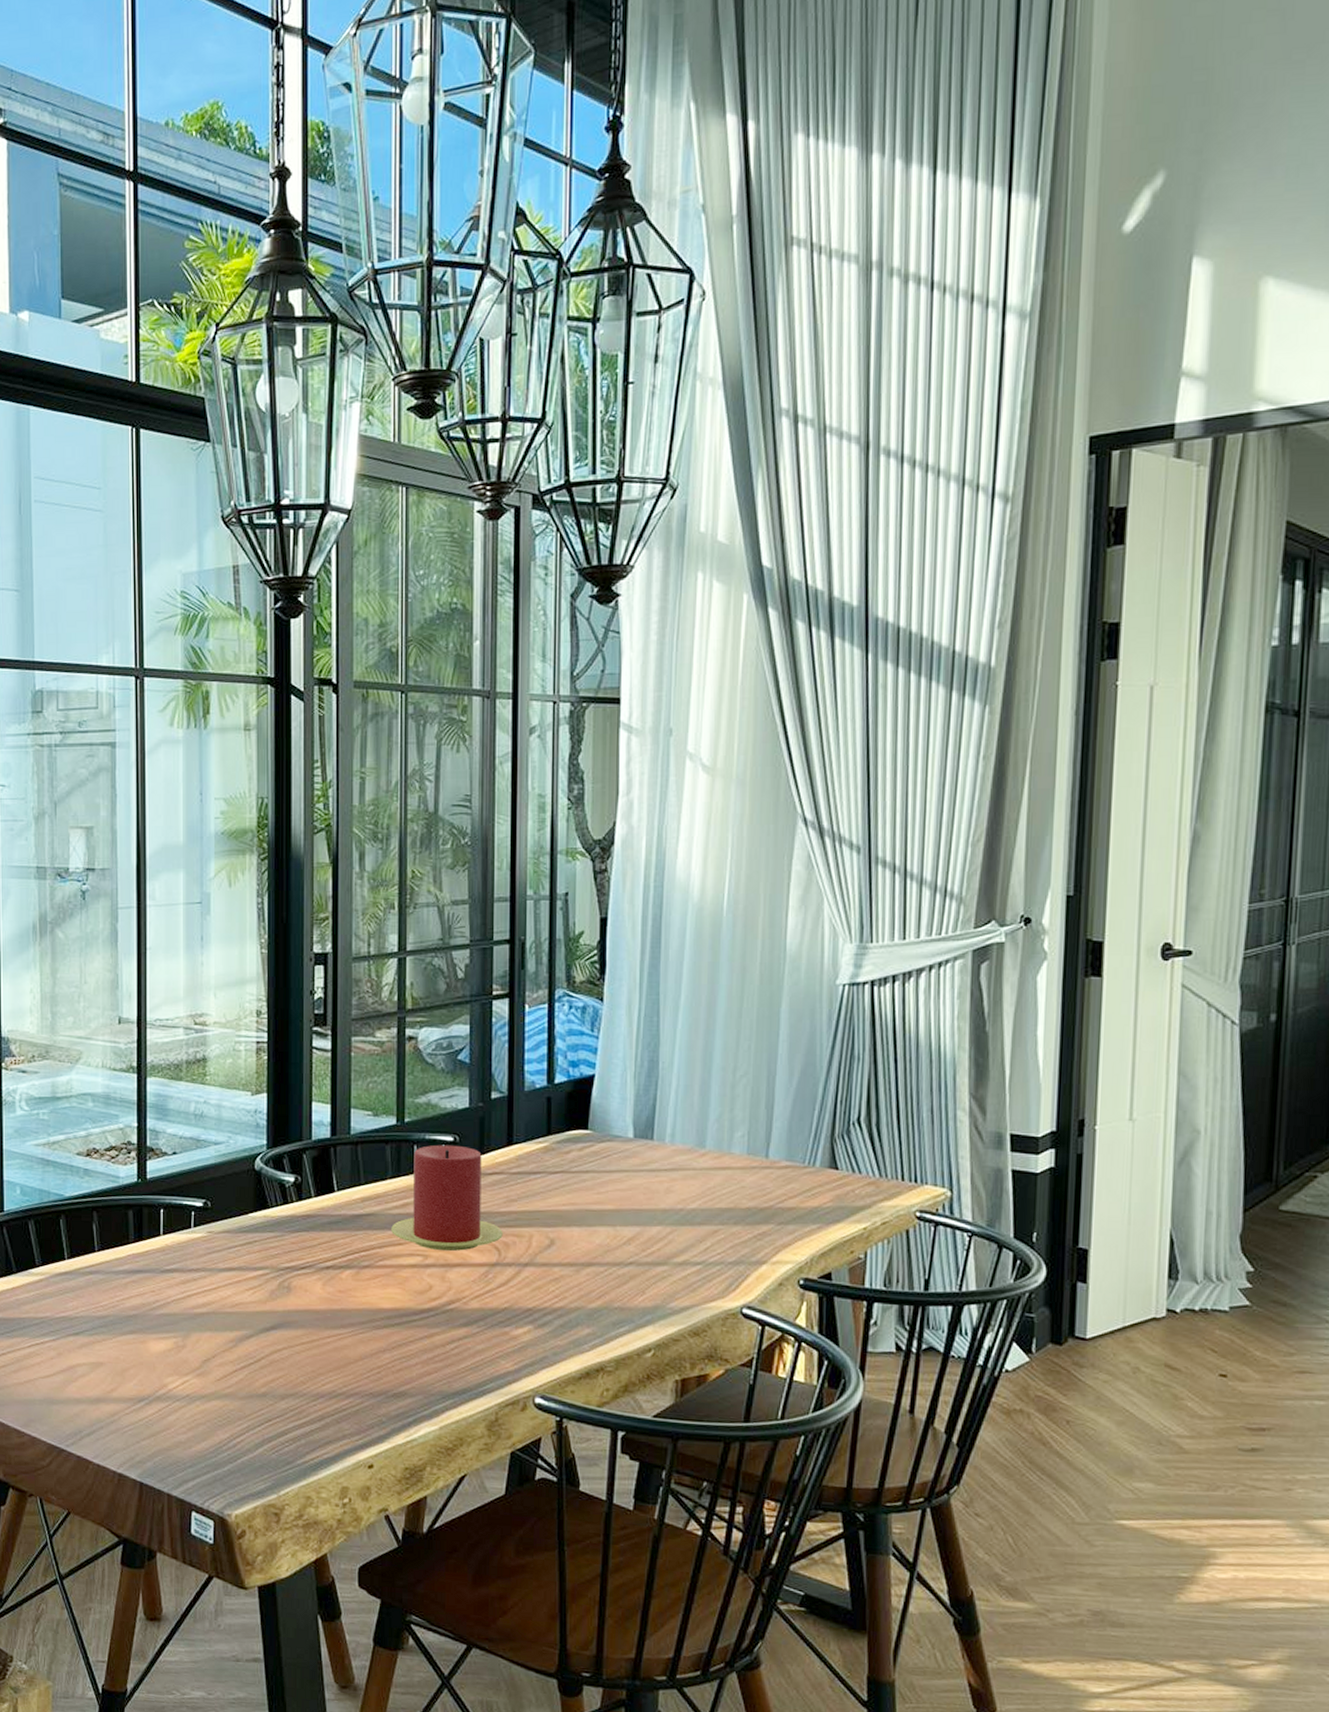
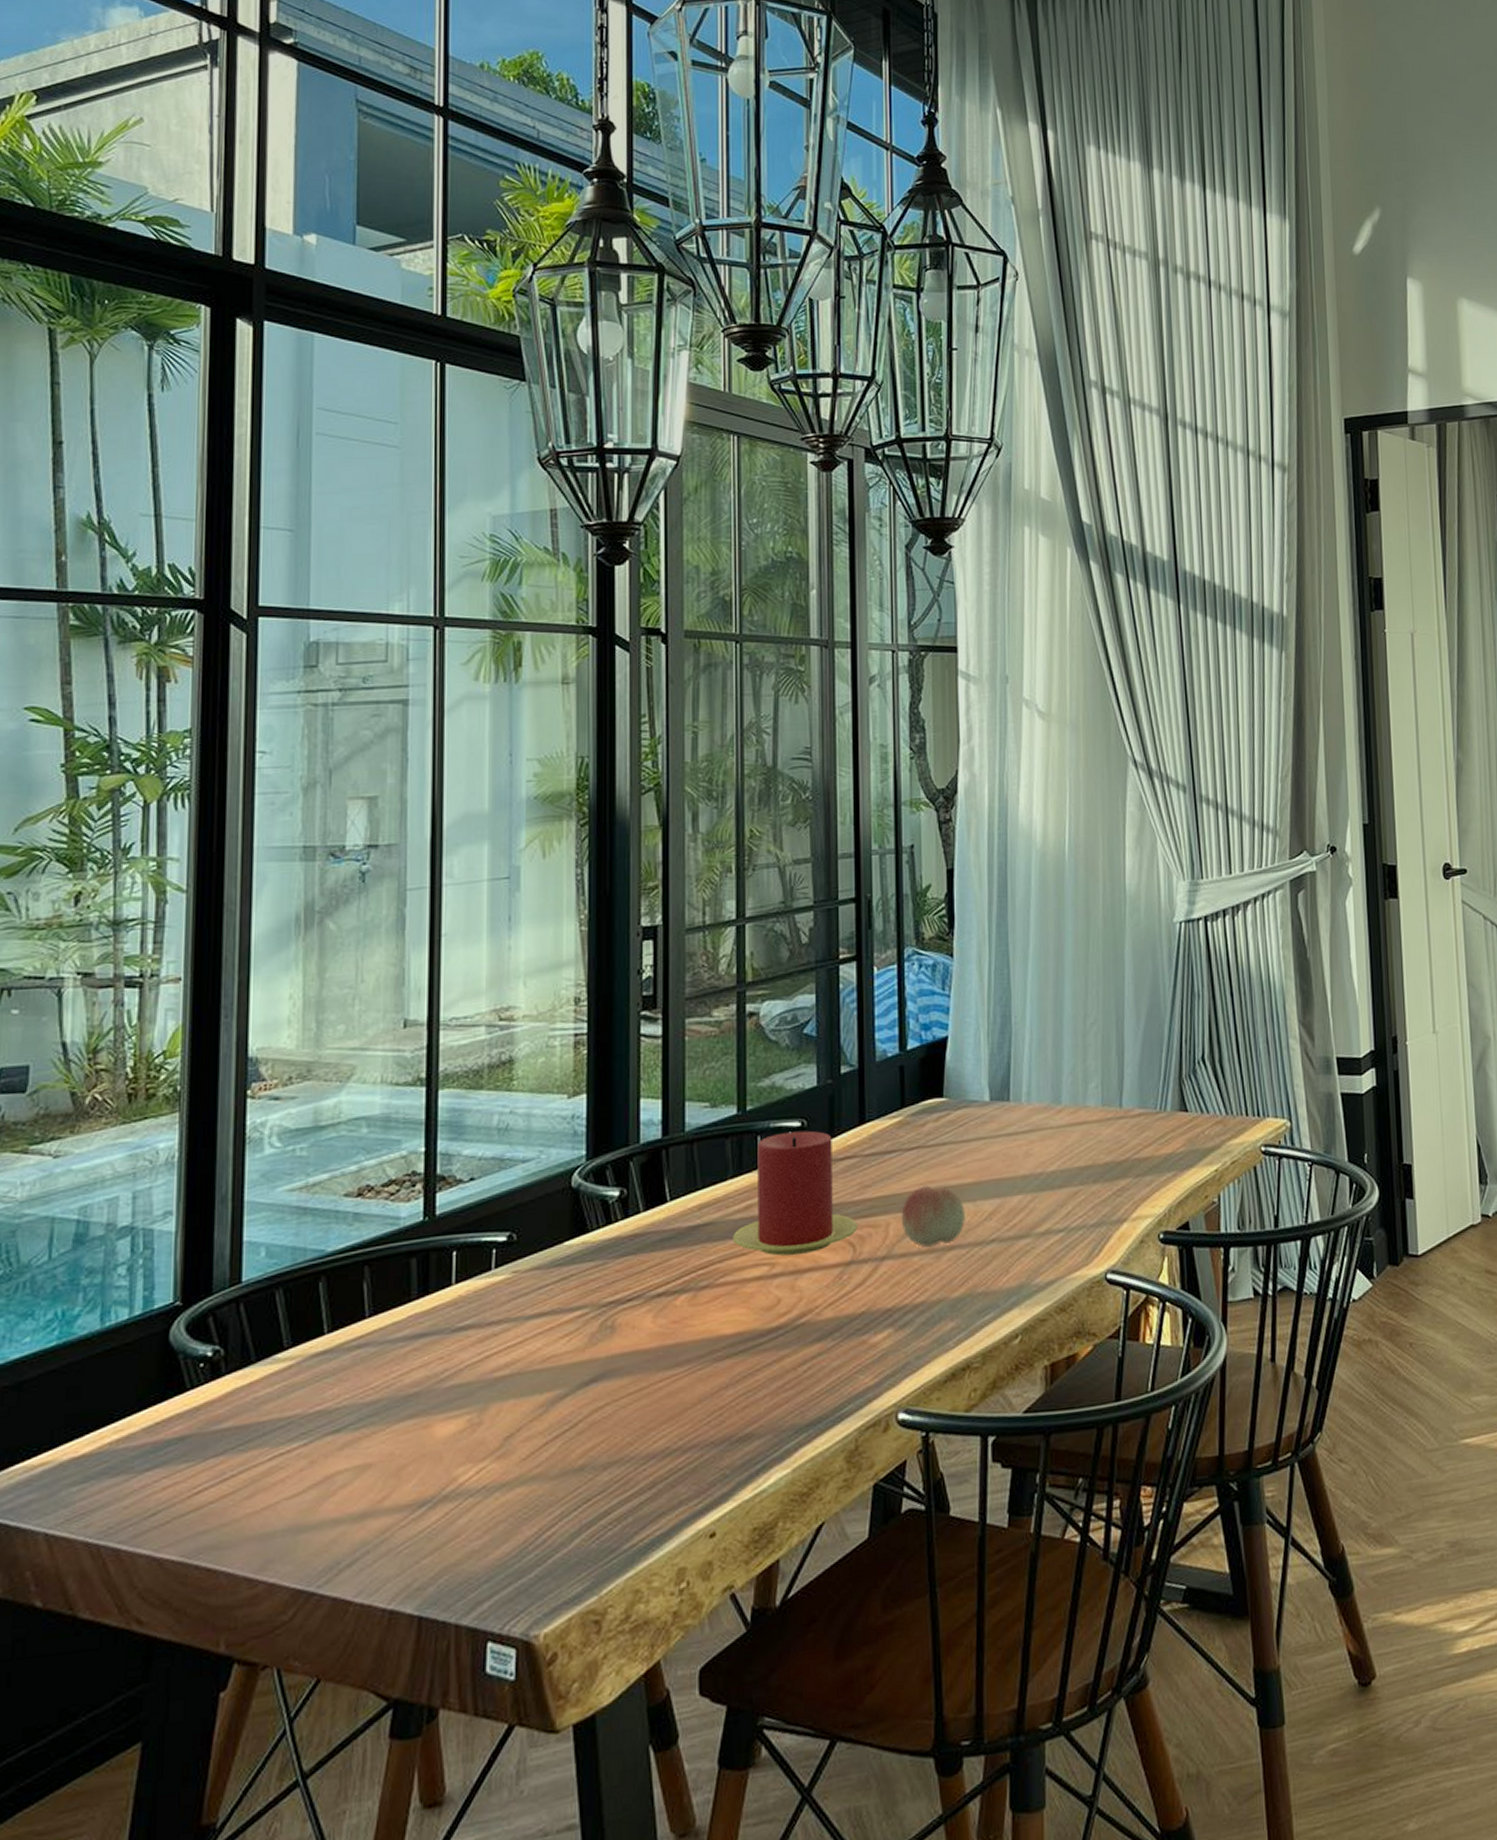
fruit: none [543,1206,606,1261] -> present [901,1185,967,1247]

